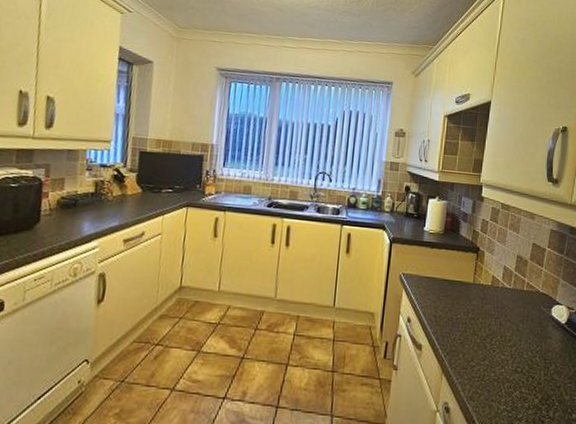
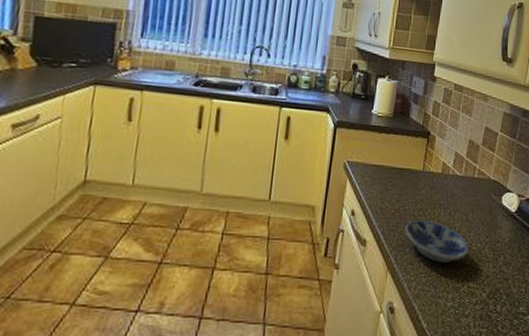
bowl: none [458,328,520,369] -> present [405,220,469,263]

